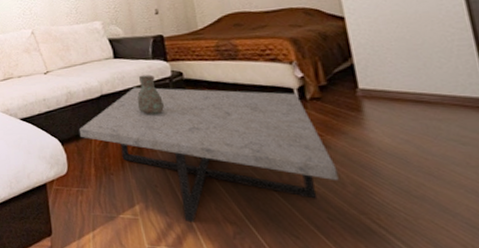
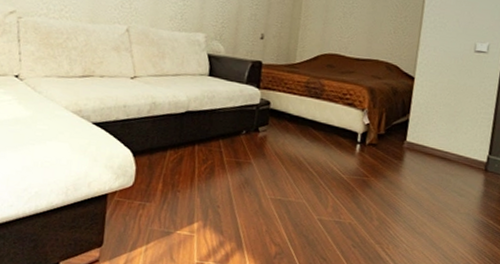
coffee table: present [78,87,339,223] -> none [155,109,371,242]
decorative vase: present [137,74,164,114] -> none [220,98,246,139]

